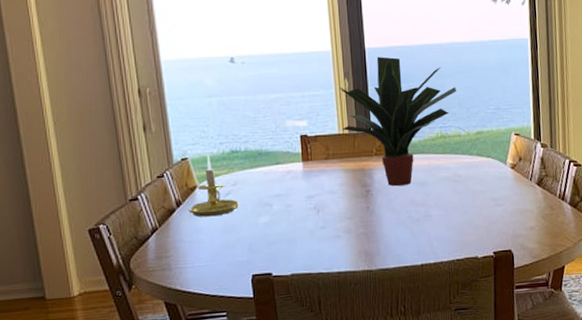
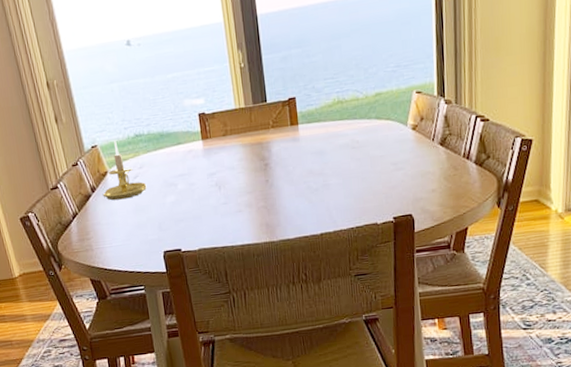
potted plant: present [340,57,457,186] -> none [234,21,354,158]

